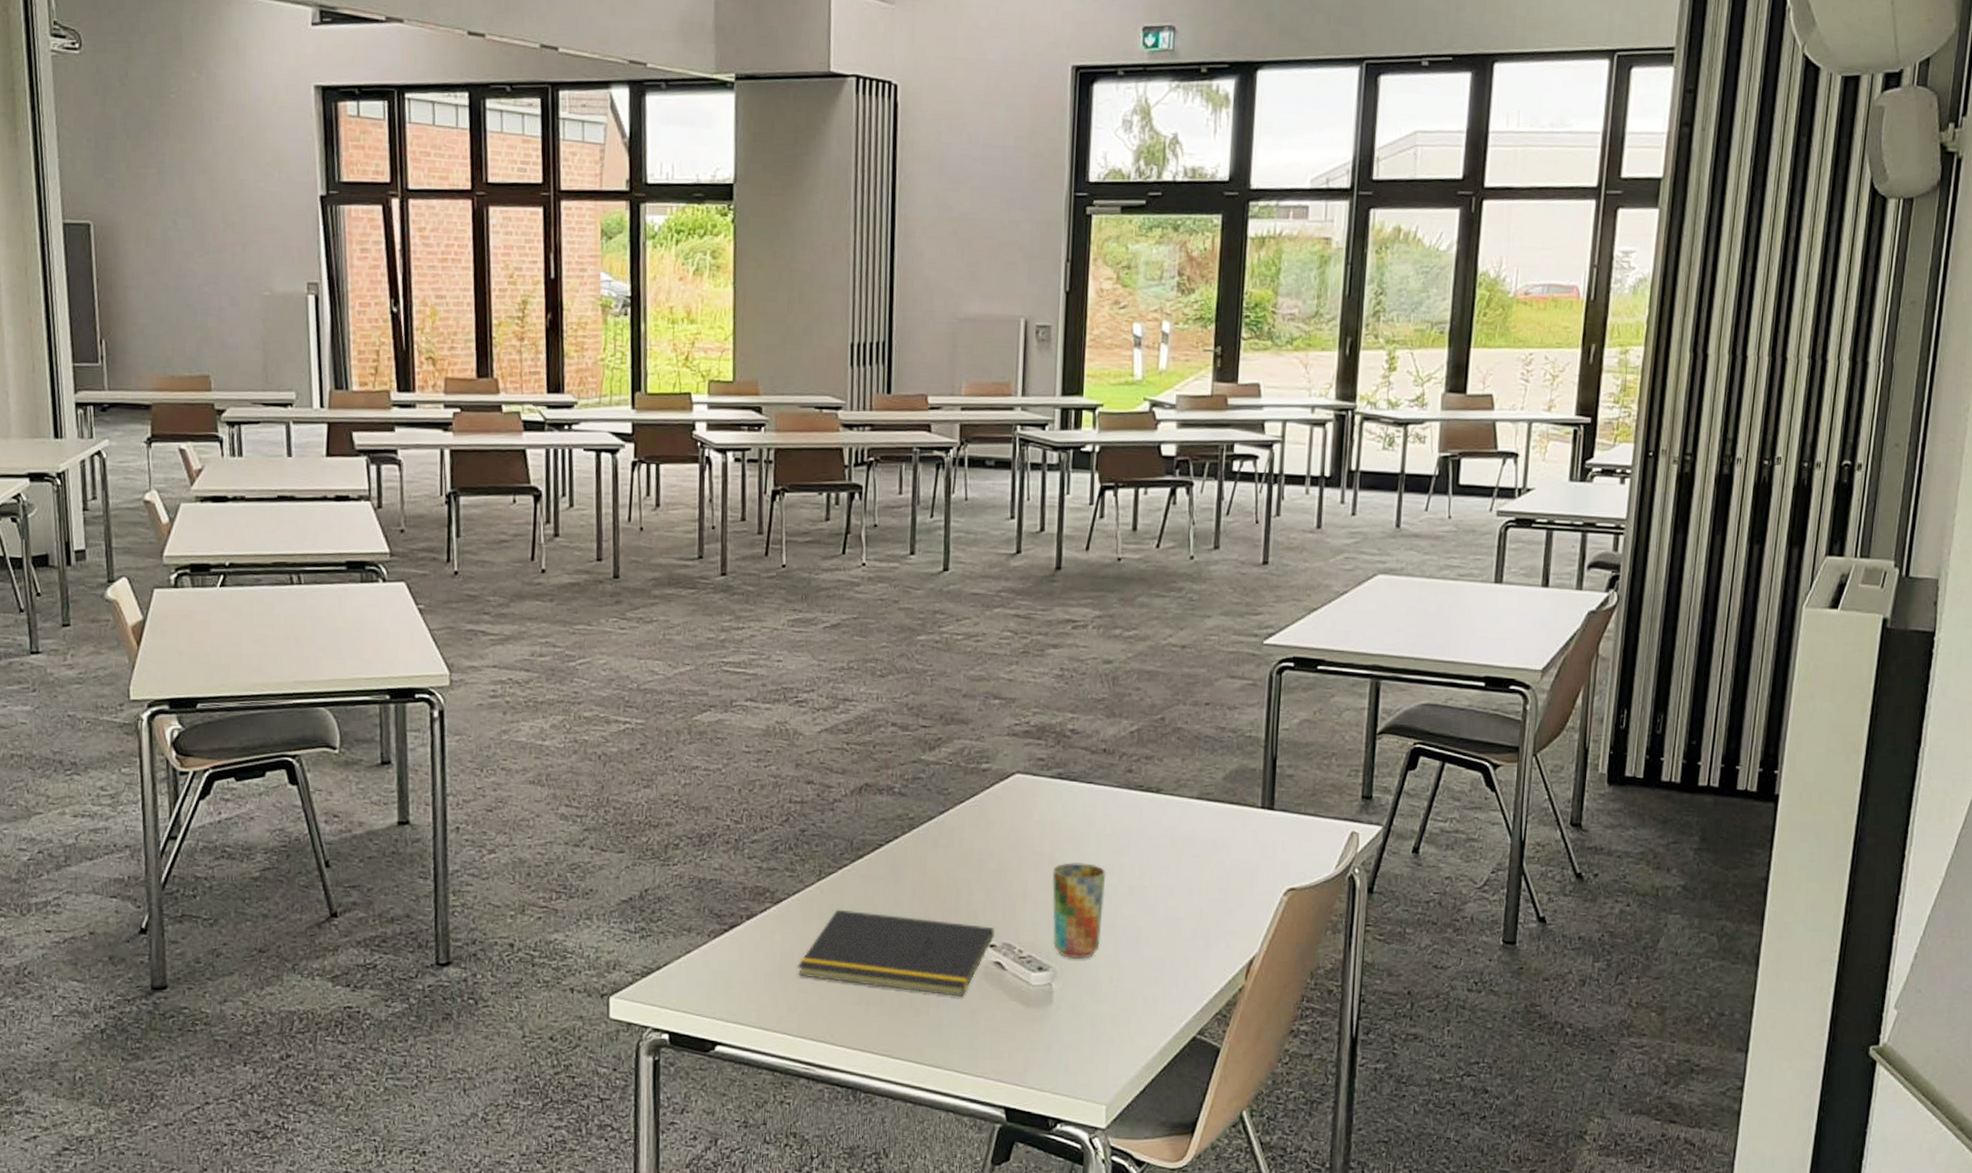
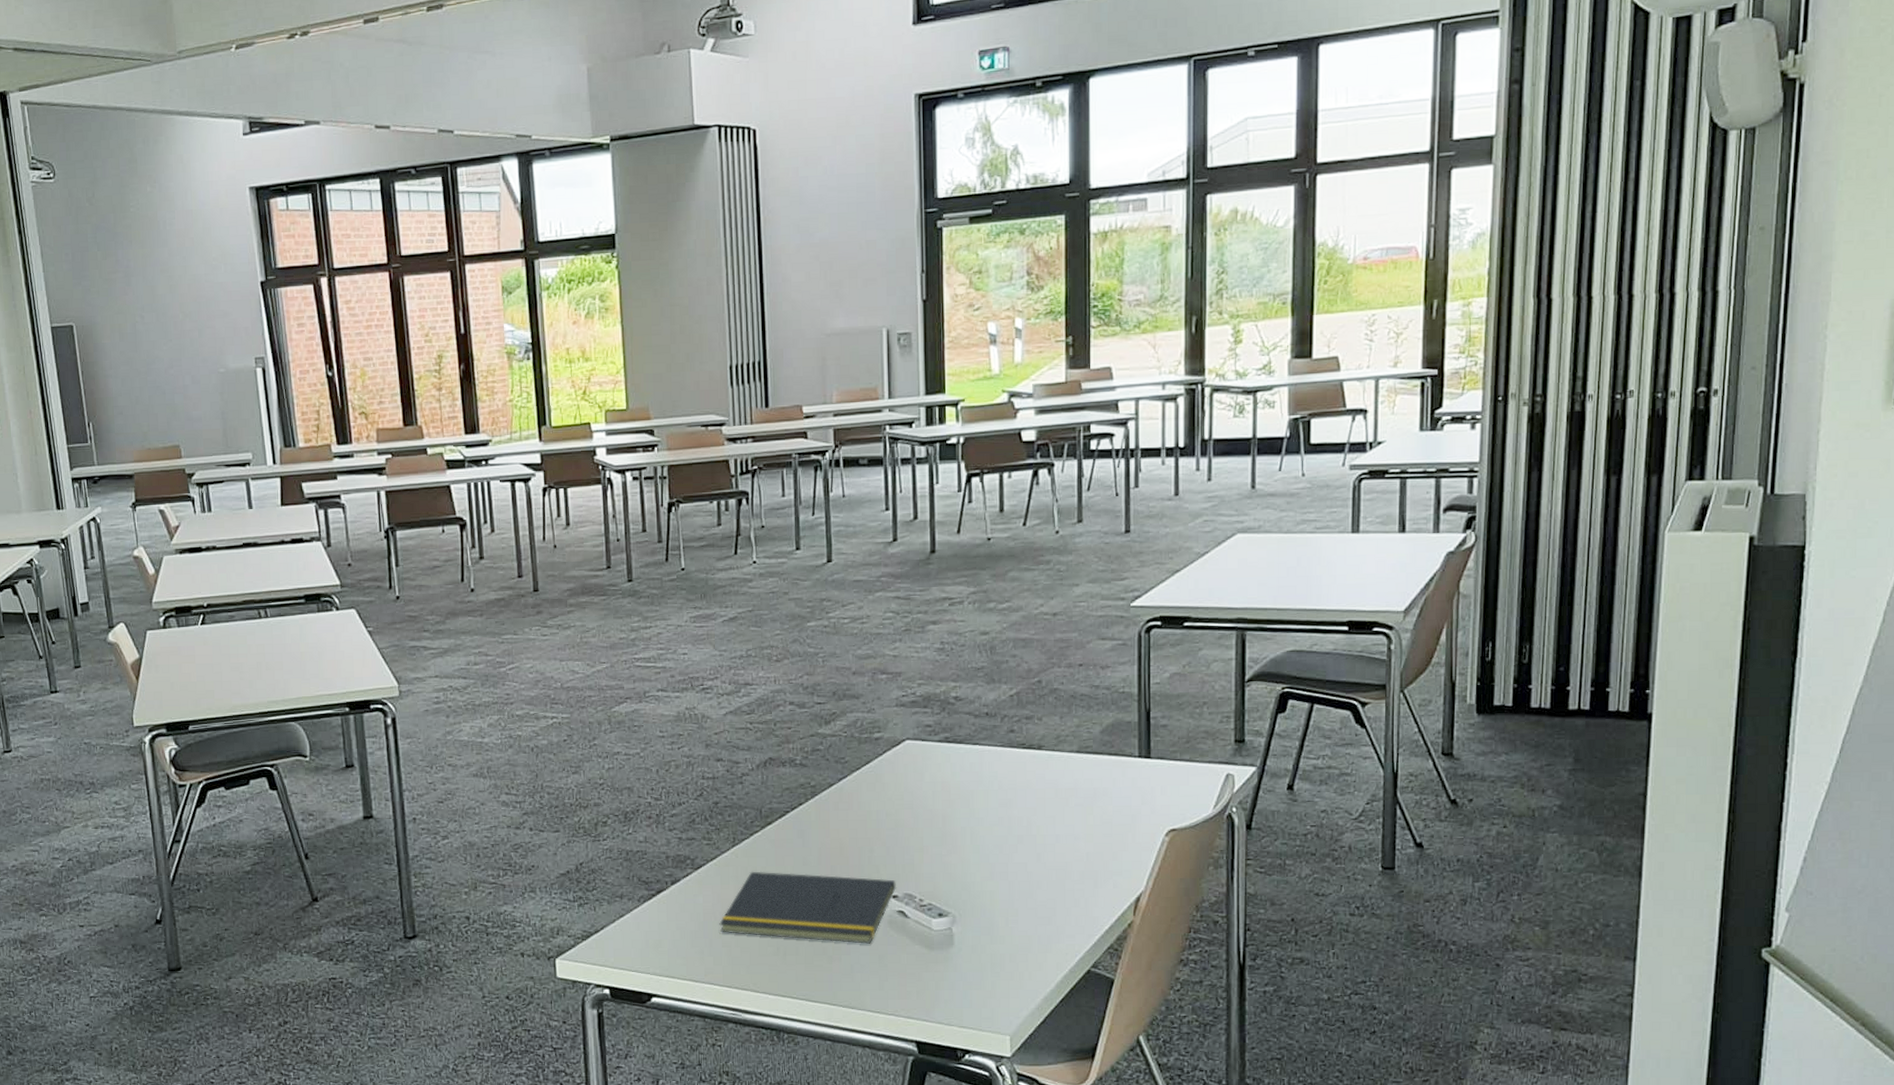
cup: present [1052,862,1106,959] -> none [945,817,996,904]

